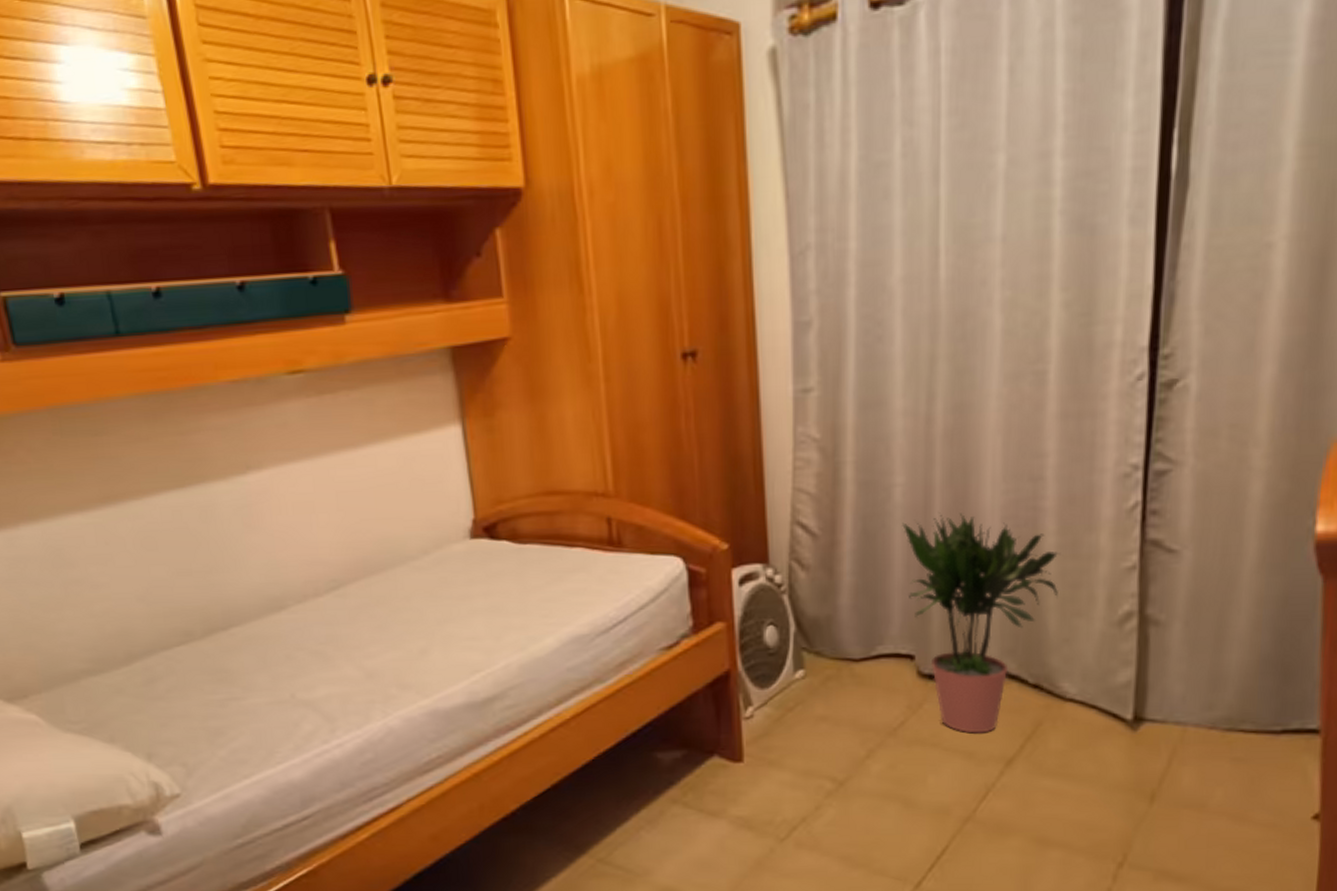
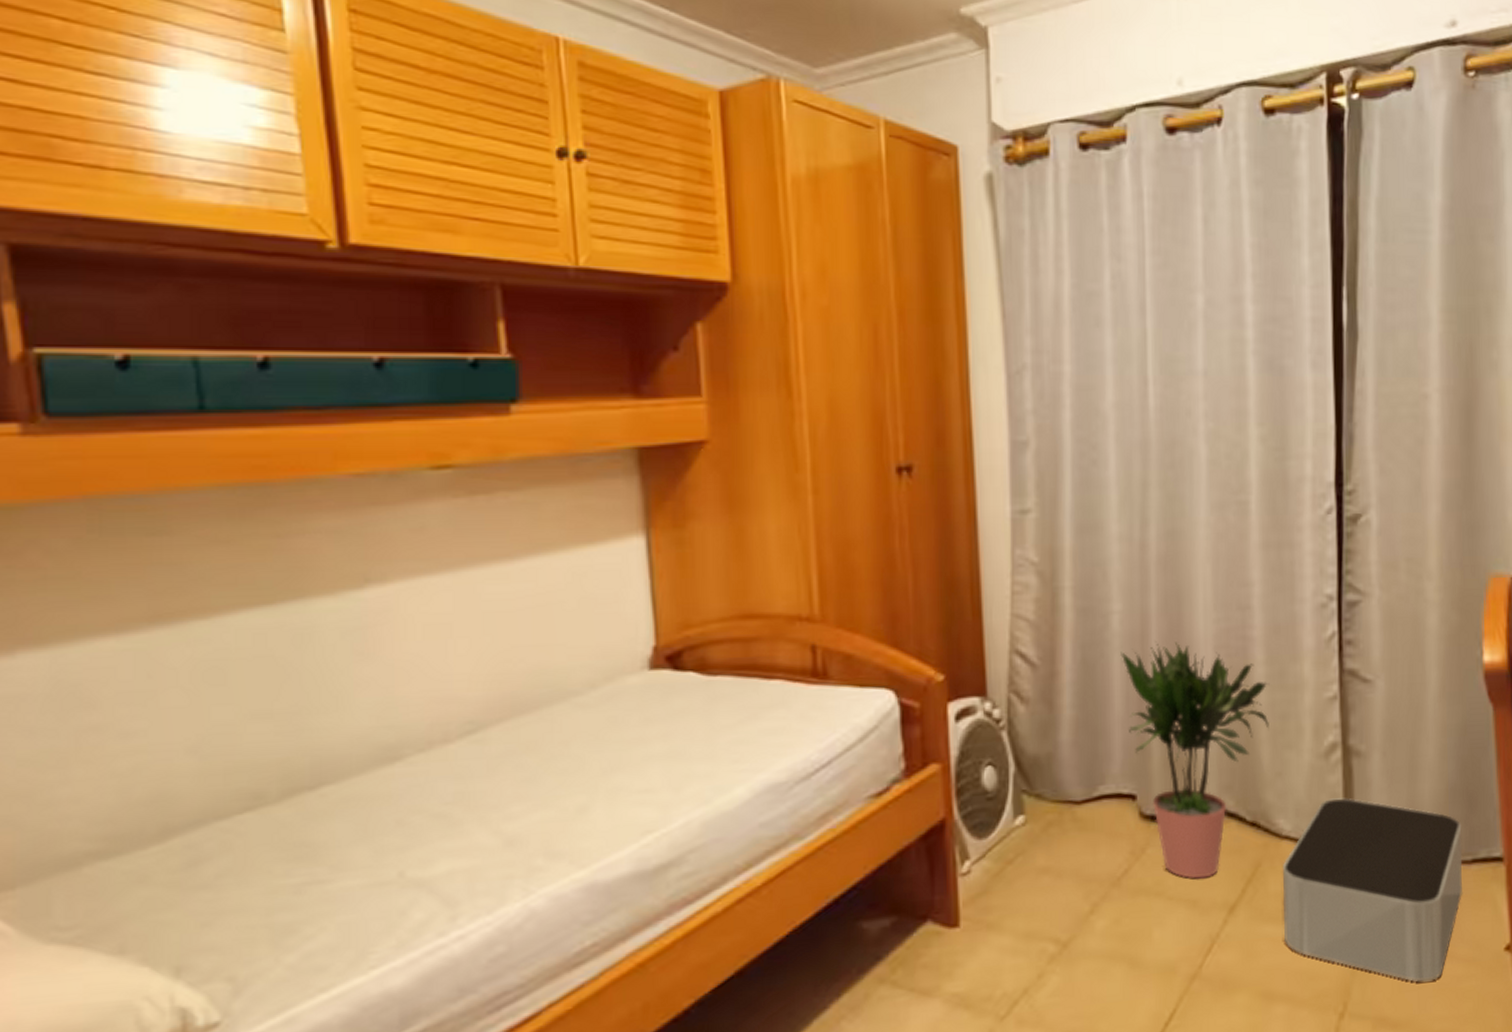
storage bin: none [1063,665,1273,842] -> present [1283,798,1463,982]

